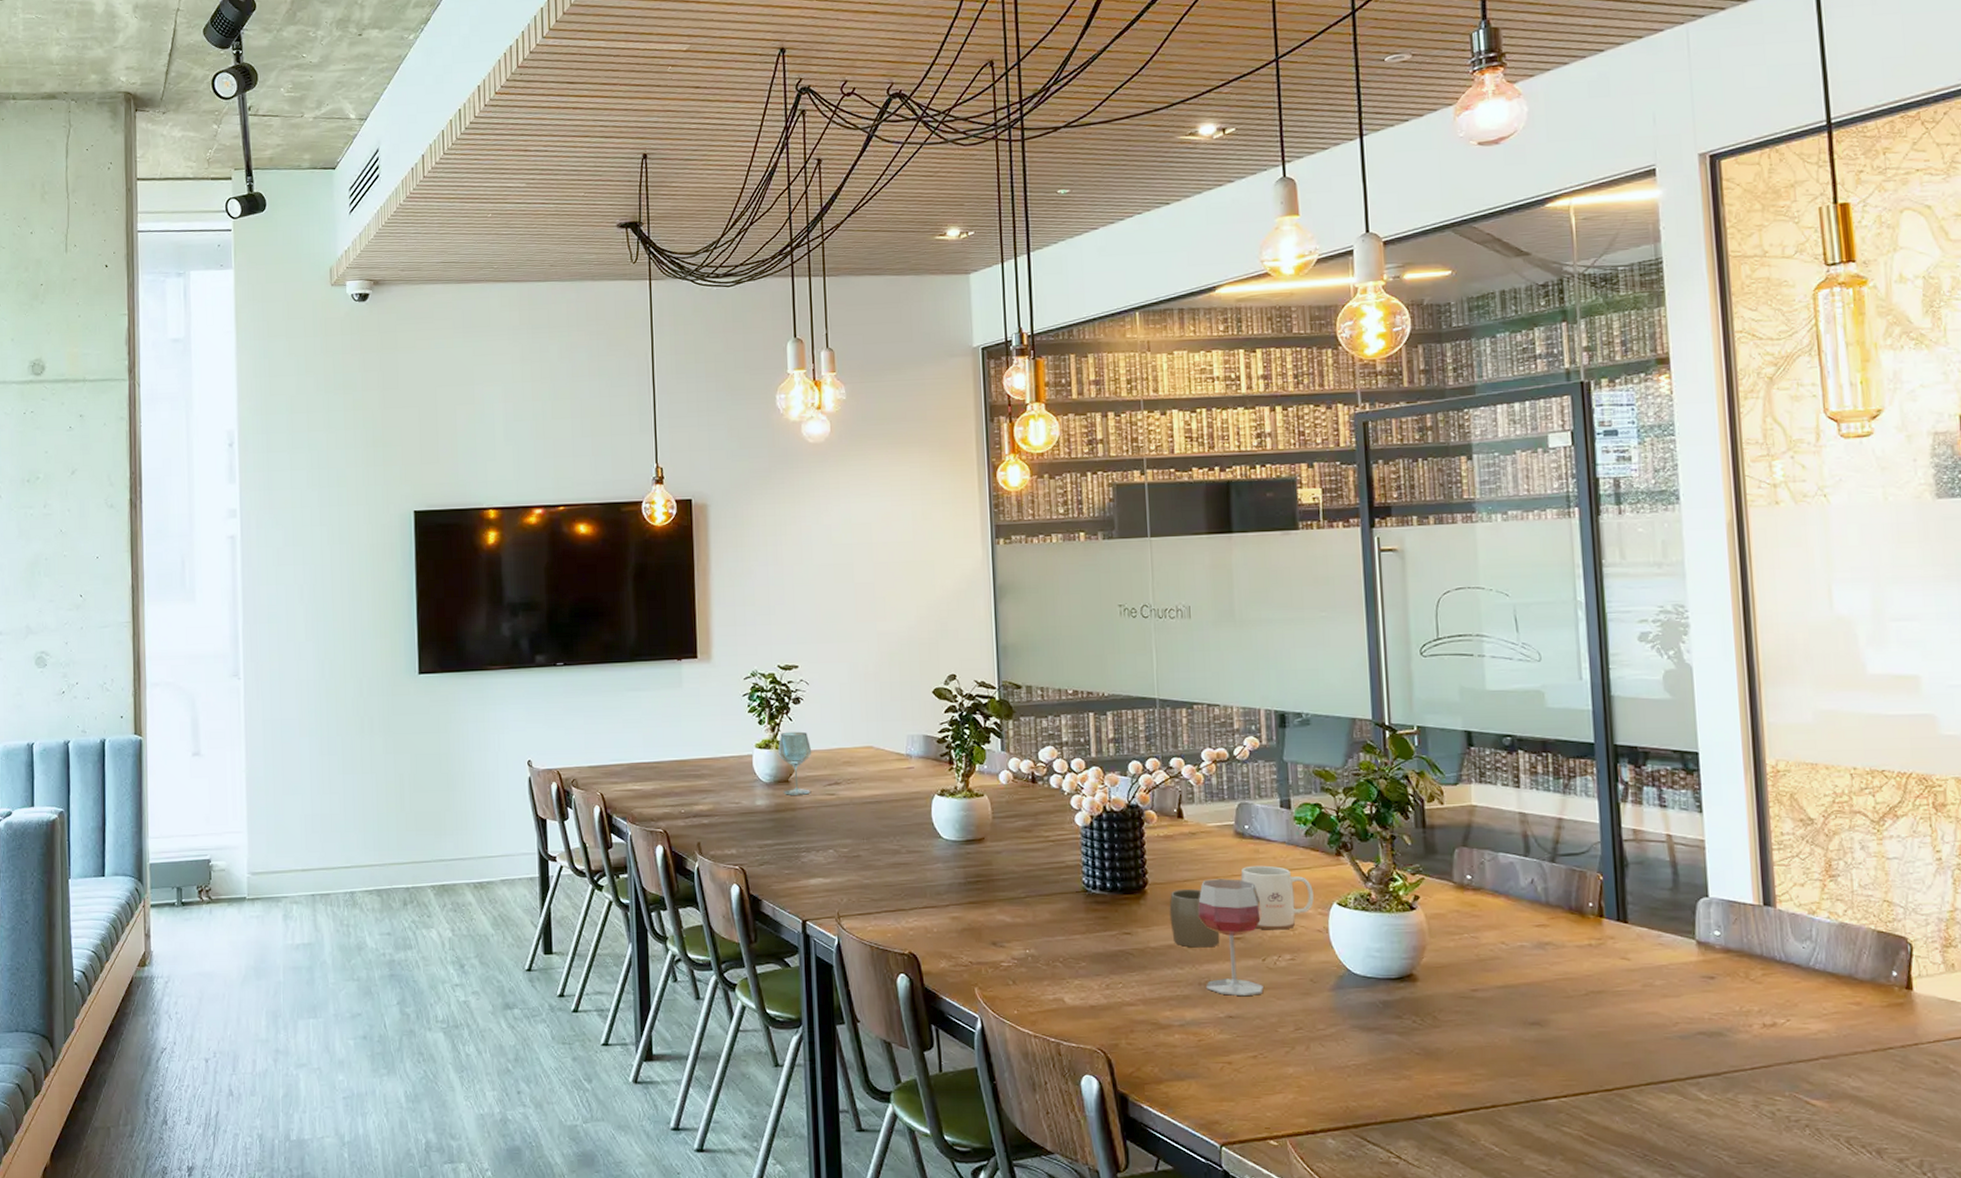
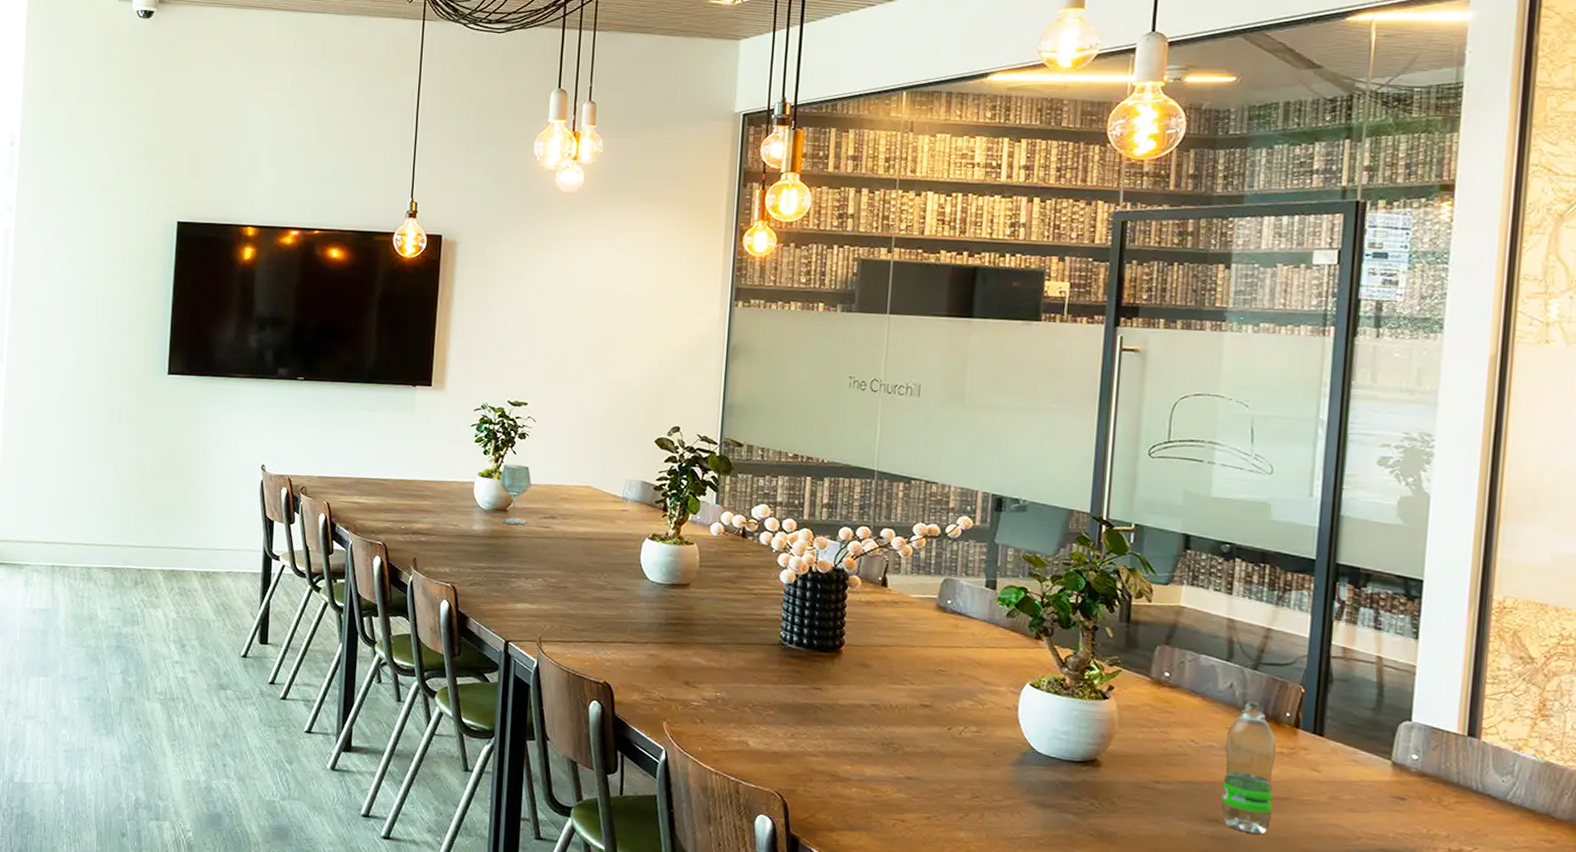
mug: present [1169,889,1220,948] -> none [861,653,909,711]
wineglass: present [1198,879,1264,997] -> none [888,647,954,761]
mug: present [1240,865,1315,930] -> none [937,639,1009,704]
bottle: none [1534,895,1590,1032] -> present [1221,700,1276,835]

